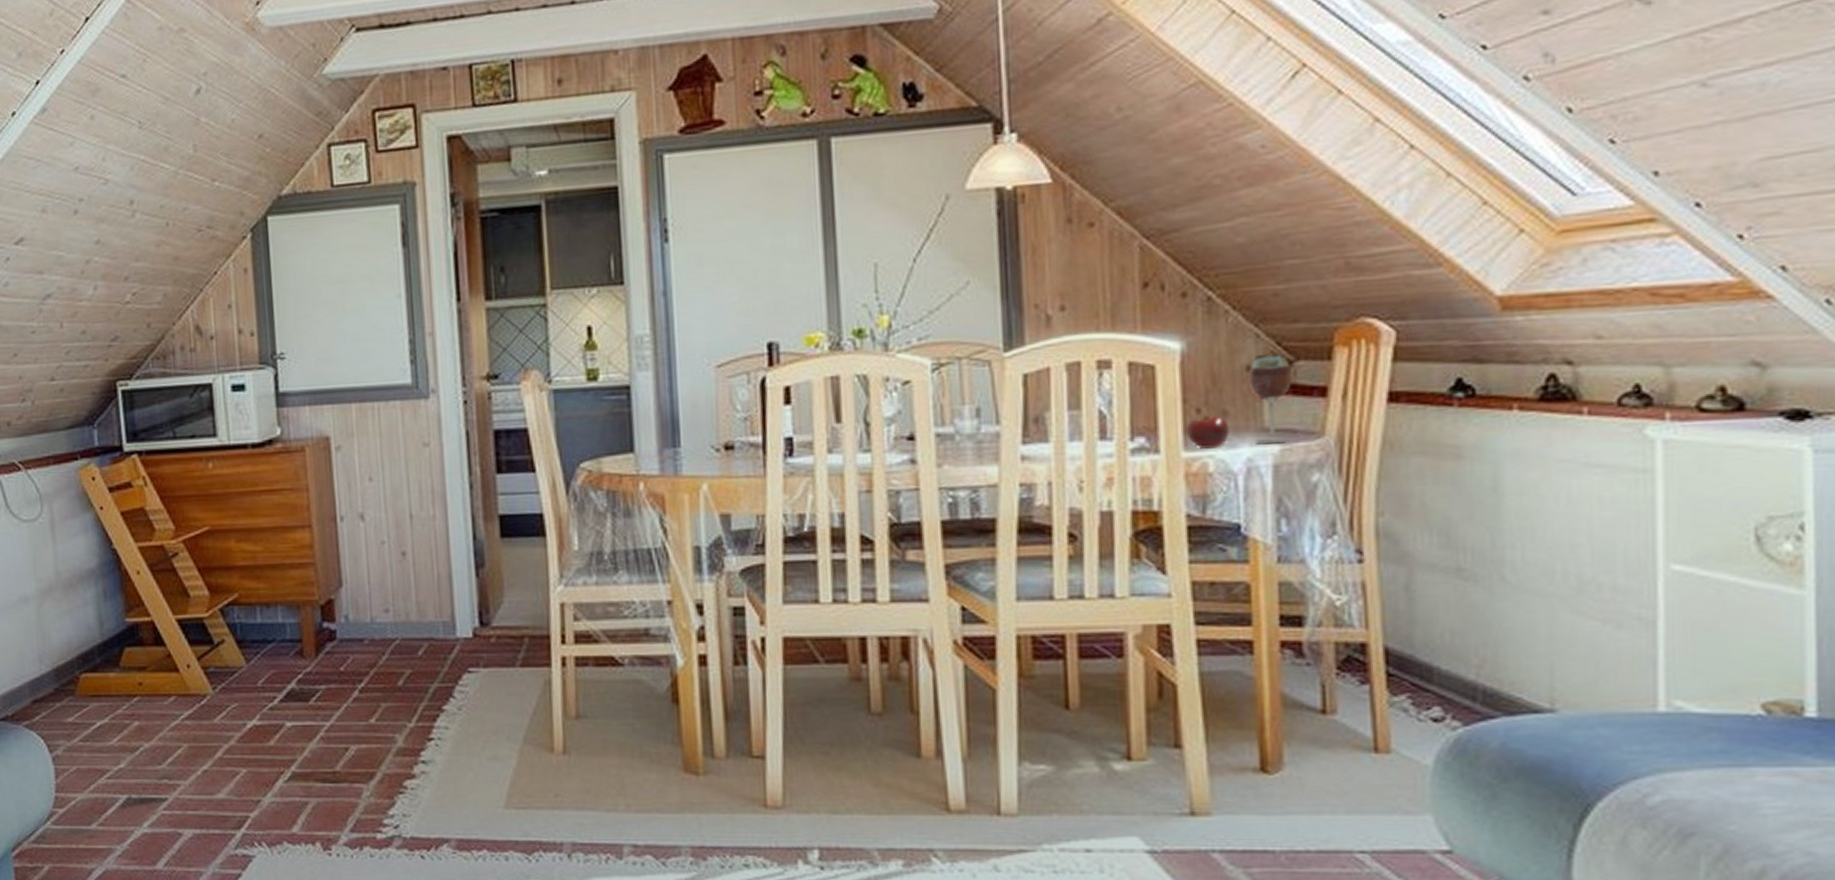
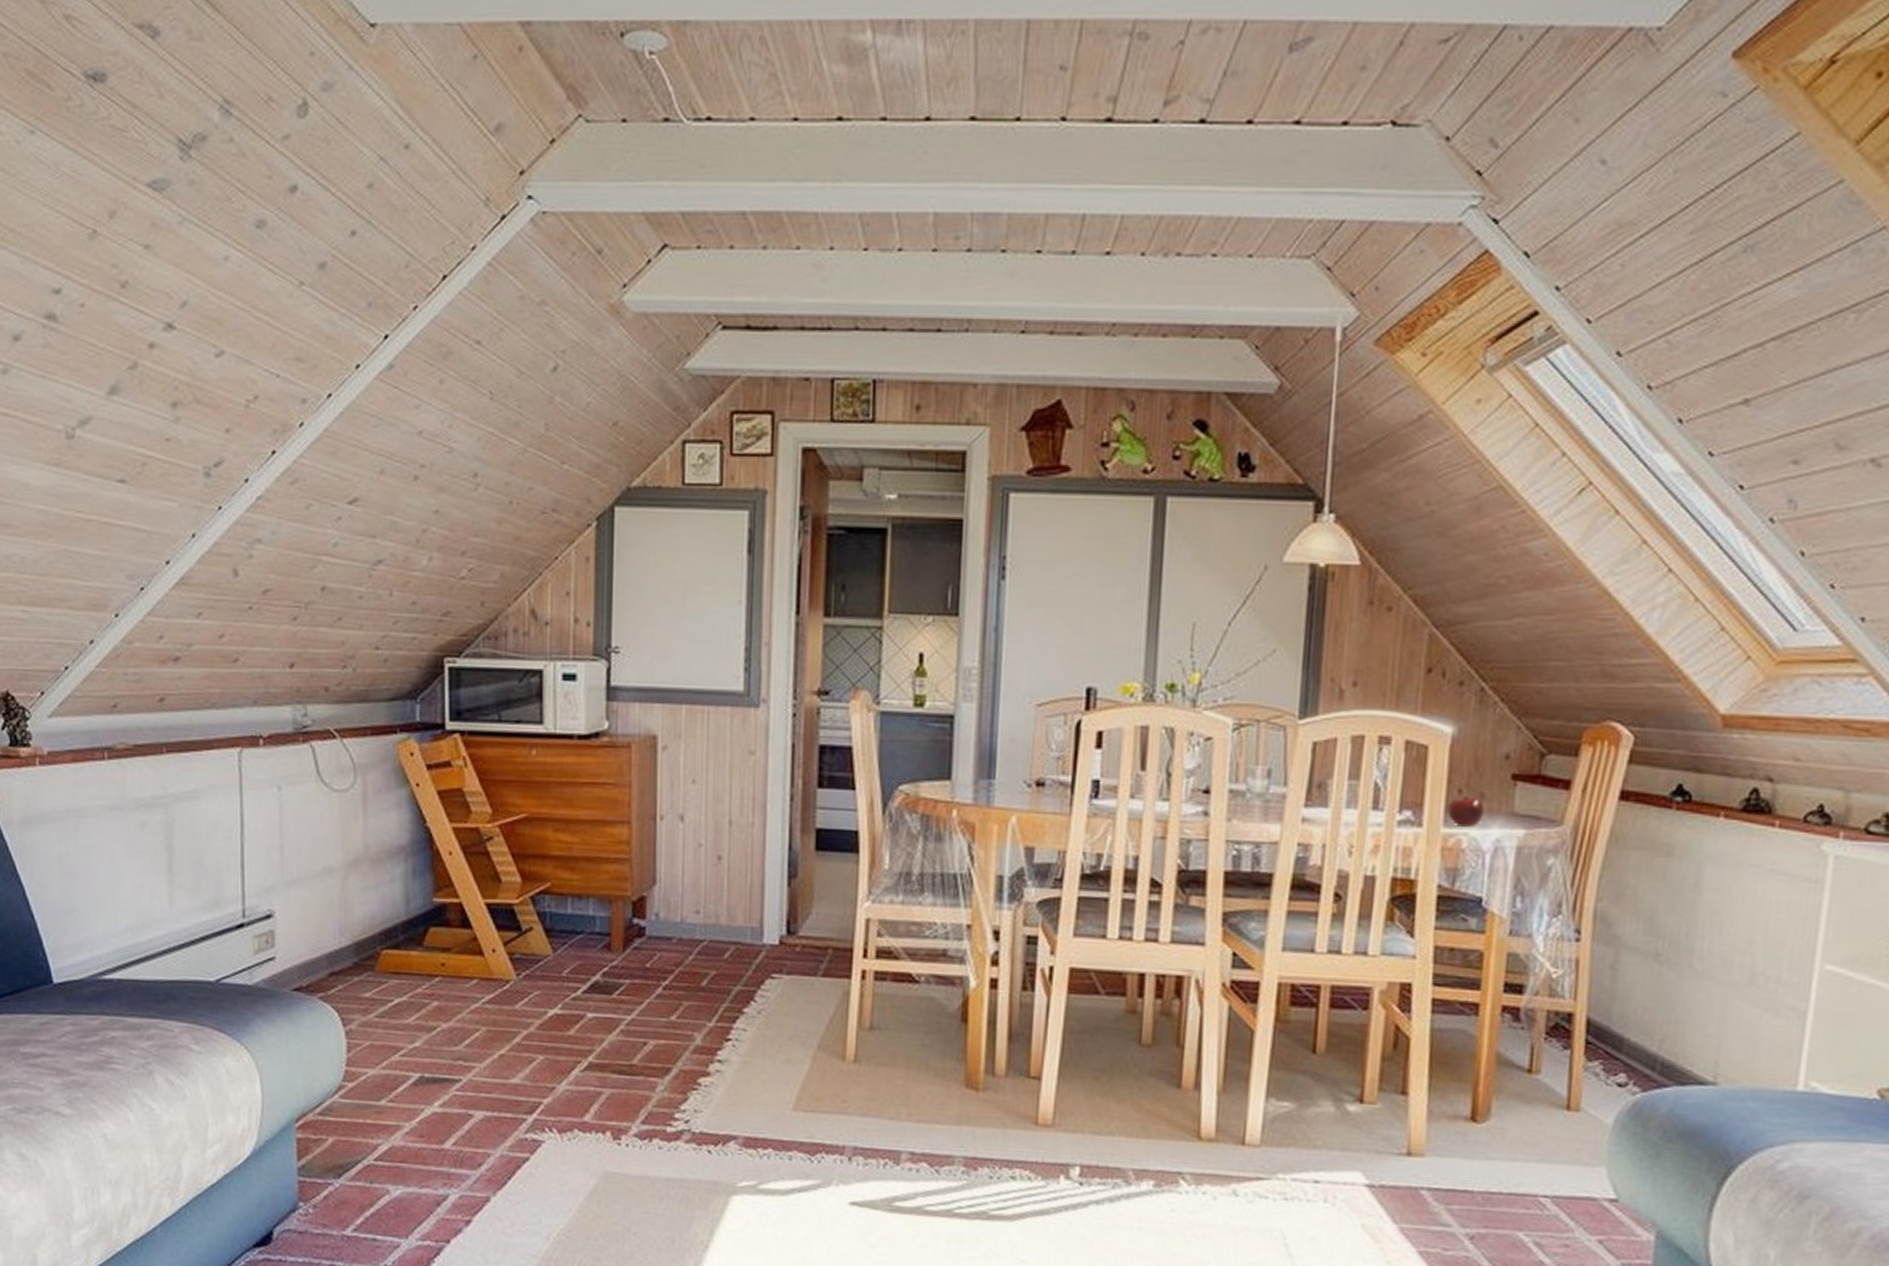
wineglass: present [1250,354,1293,444] -> none [1505,746,1543,829]

